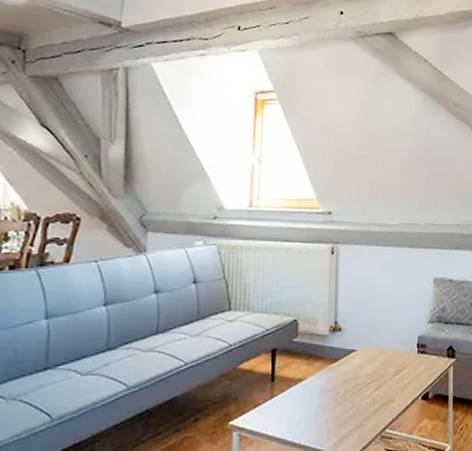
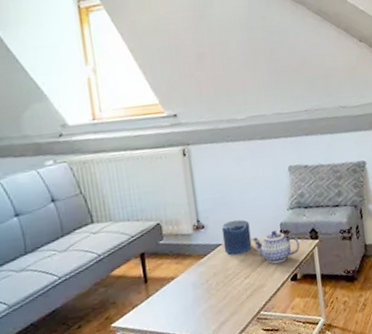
candle: none [358,326,387,363] -> present [221,219,252,255]
teapot: none [387,342,436,379] -> present [251,230,300,264]

